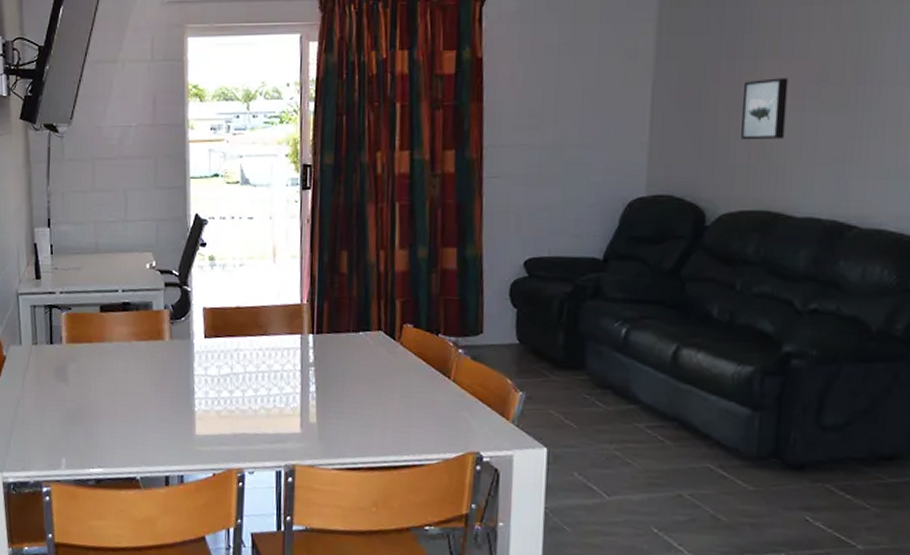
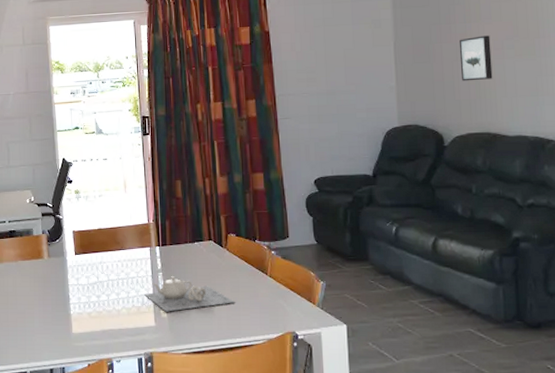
teapot: none [290,373,406,417] -> present [144,276,235,312]

